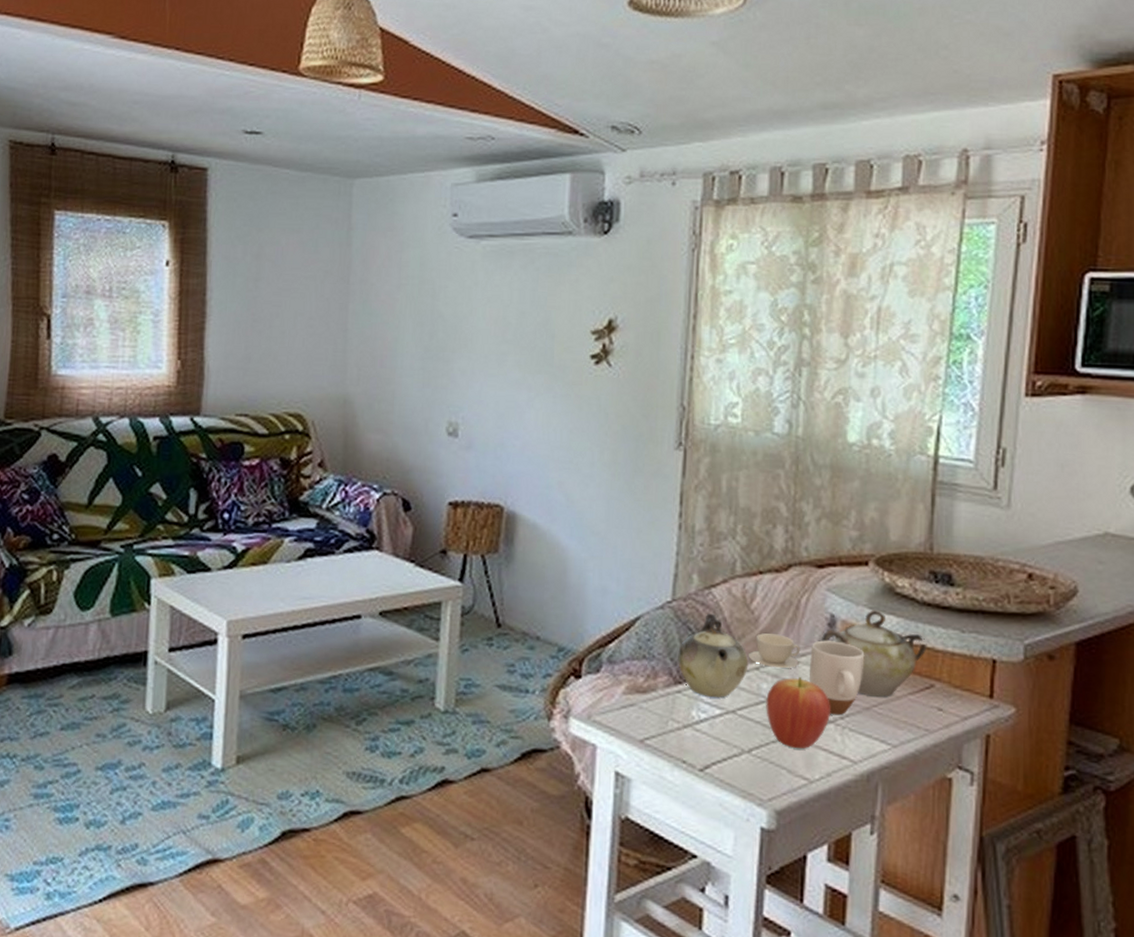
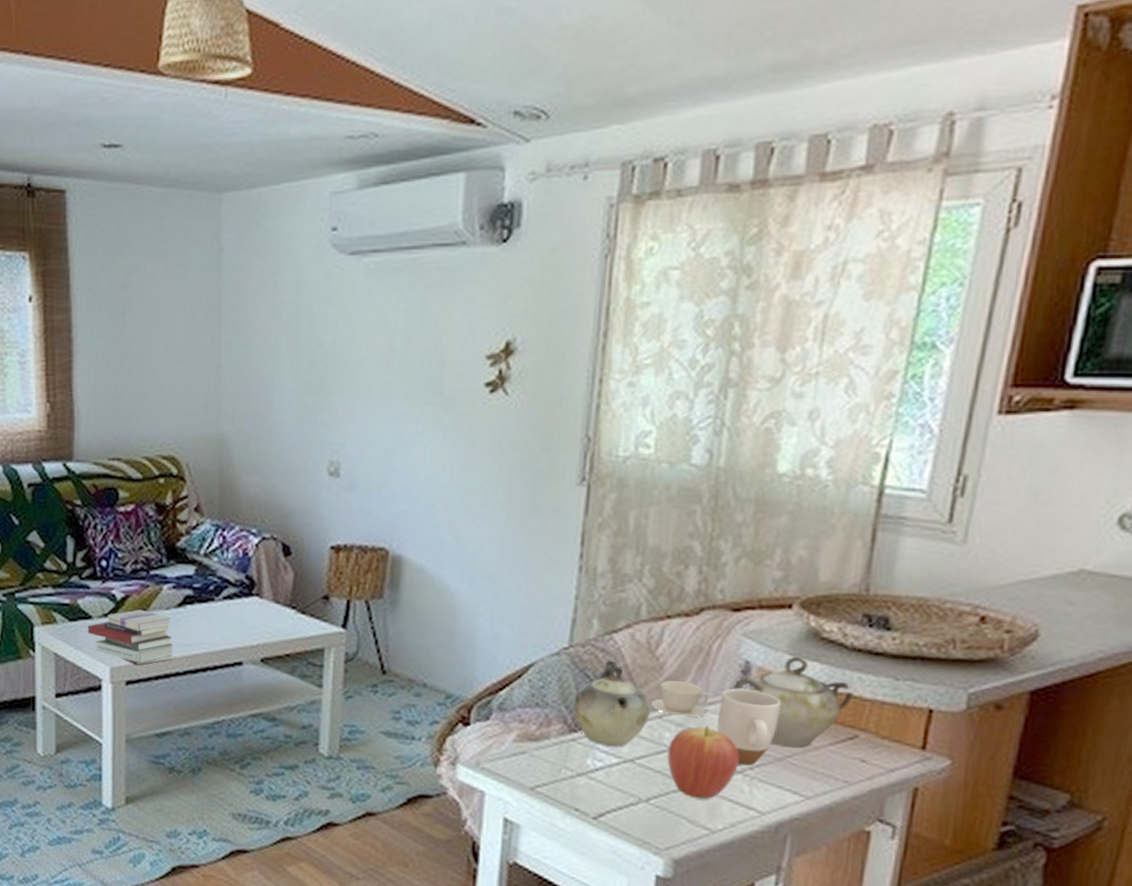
books: none [206,562,293,619] -> present [88,609,174,665]

